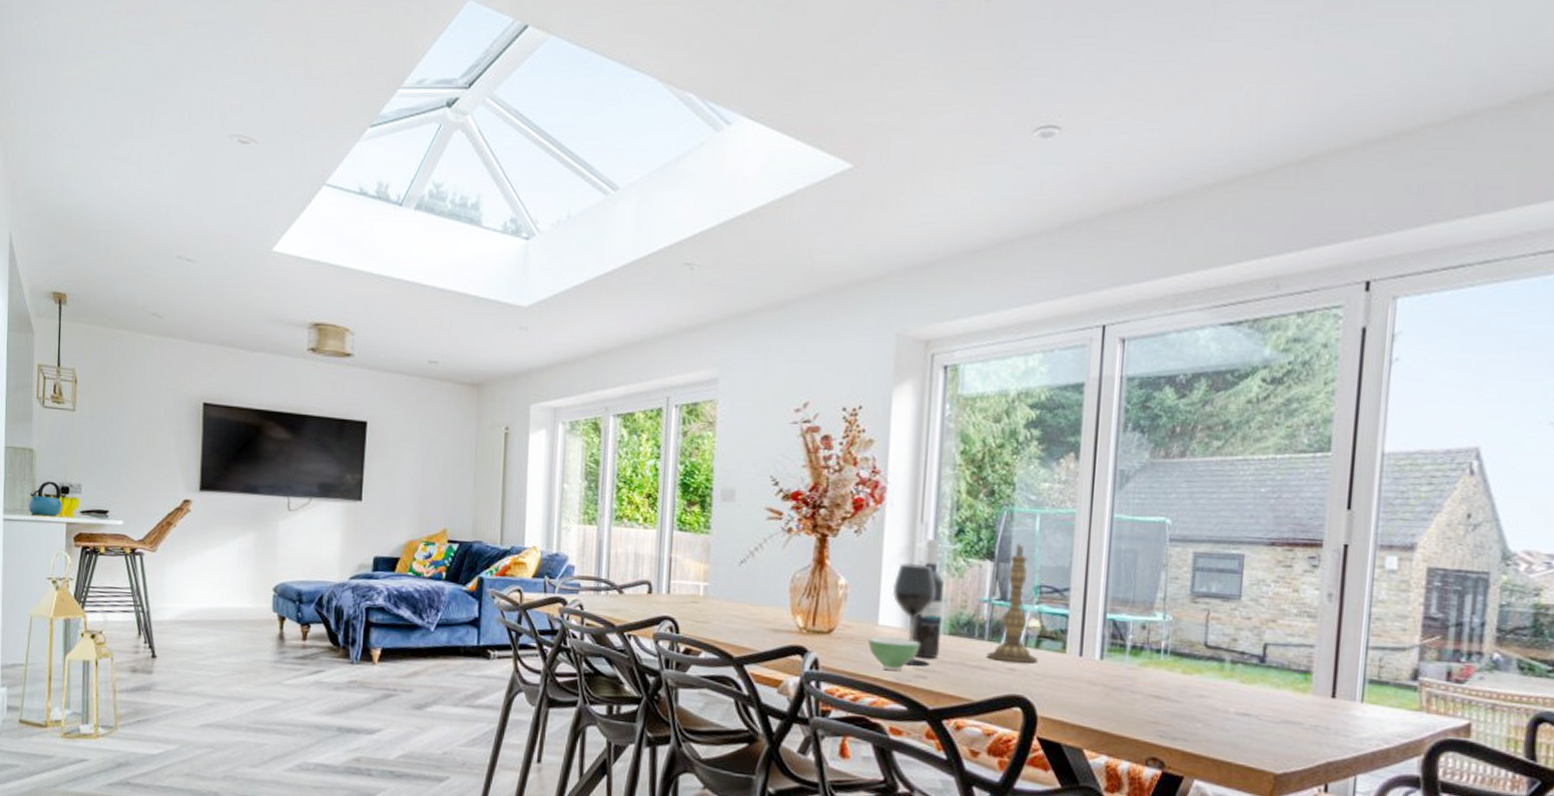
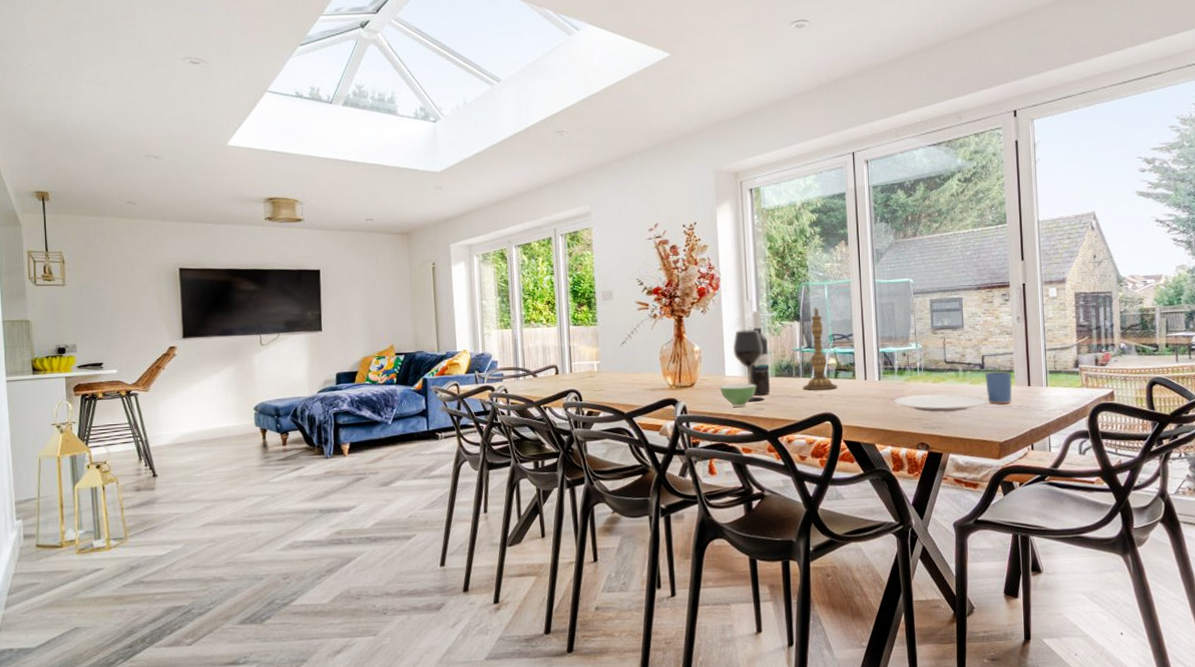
kettle: present [28,481,63,517] -> none [28,345,61,375]
plate: none [1119,687,1266,720] -> present [893,394,989,412]
mug: none [1263,669,1308,719] -> present [985,371,1013,404]

